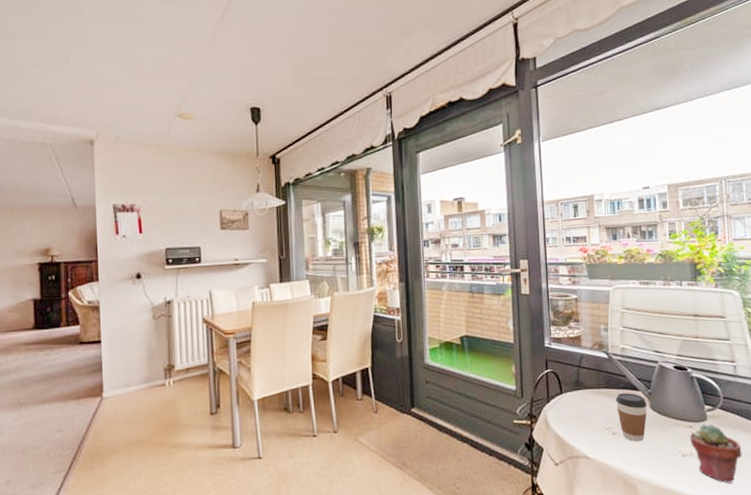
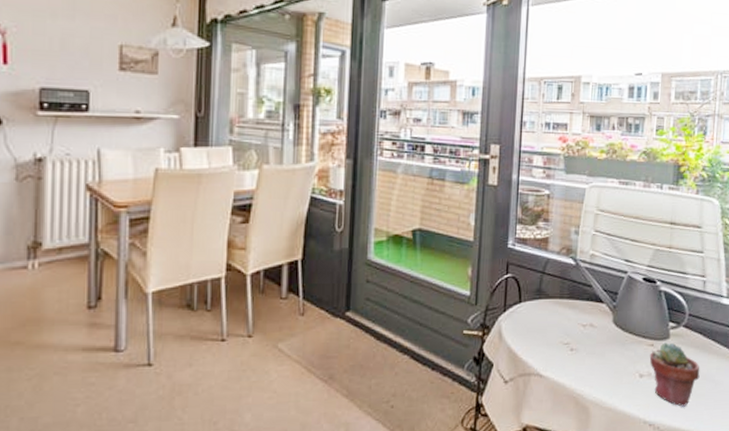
coffee cup: present [615,393,647,442] -> none [577,305,610,360]

